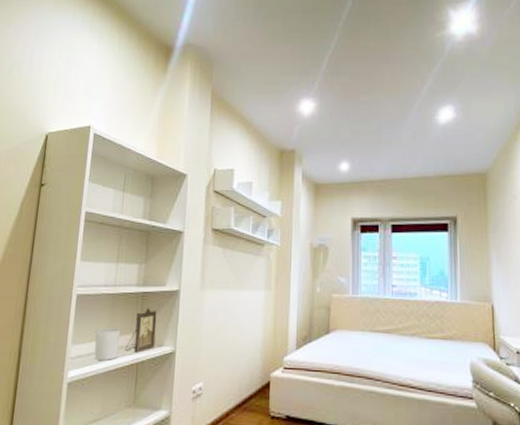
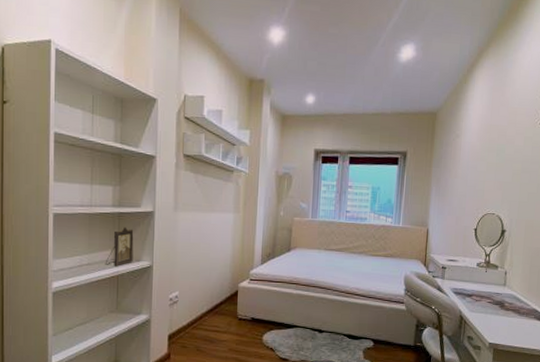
candle holder: present [94,328,121,360] -> none [75,244,100,273]

